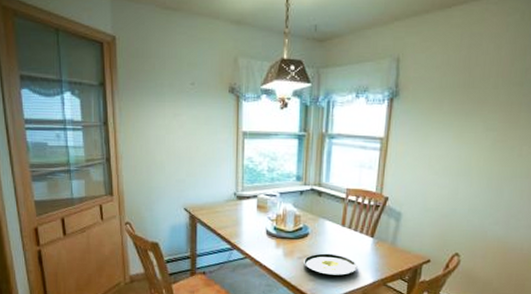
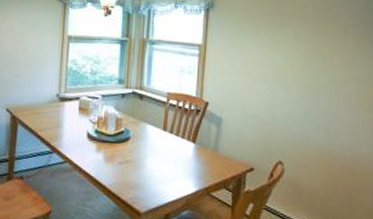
plate: present [302,253,358,276] -> none [123,158,180,184]

